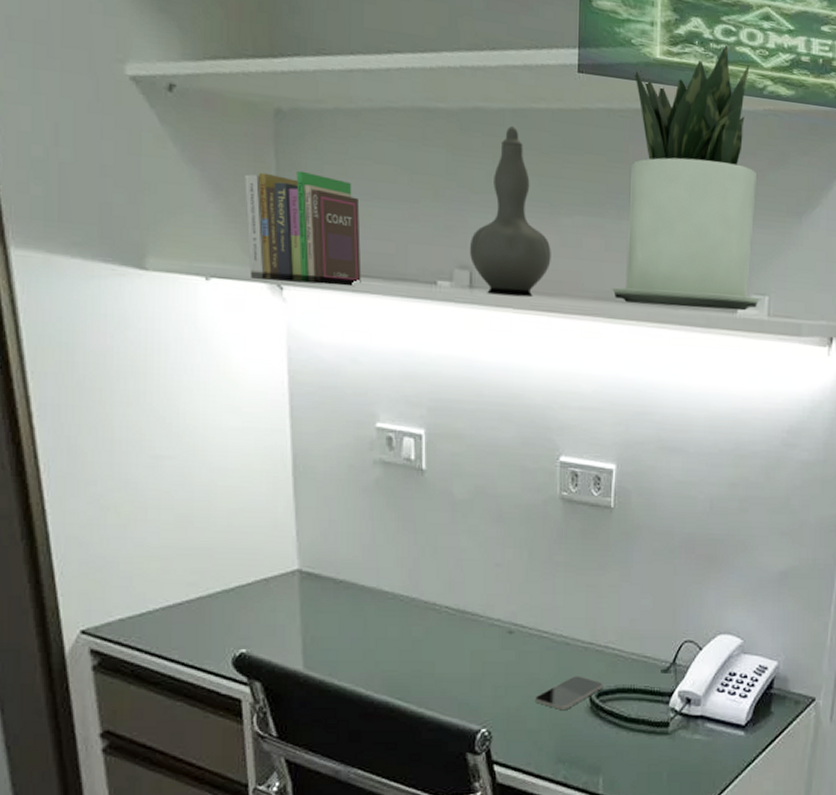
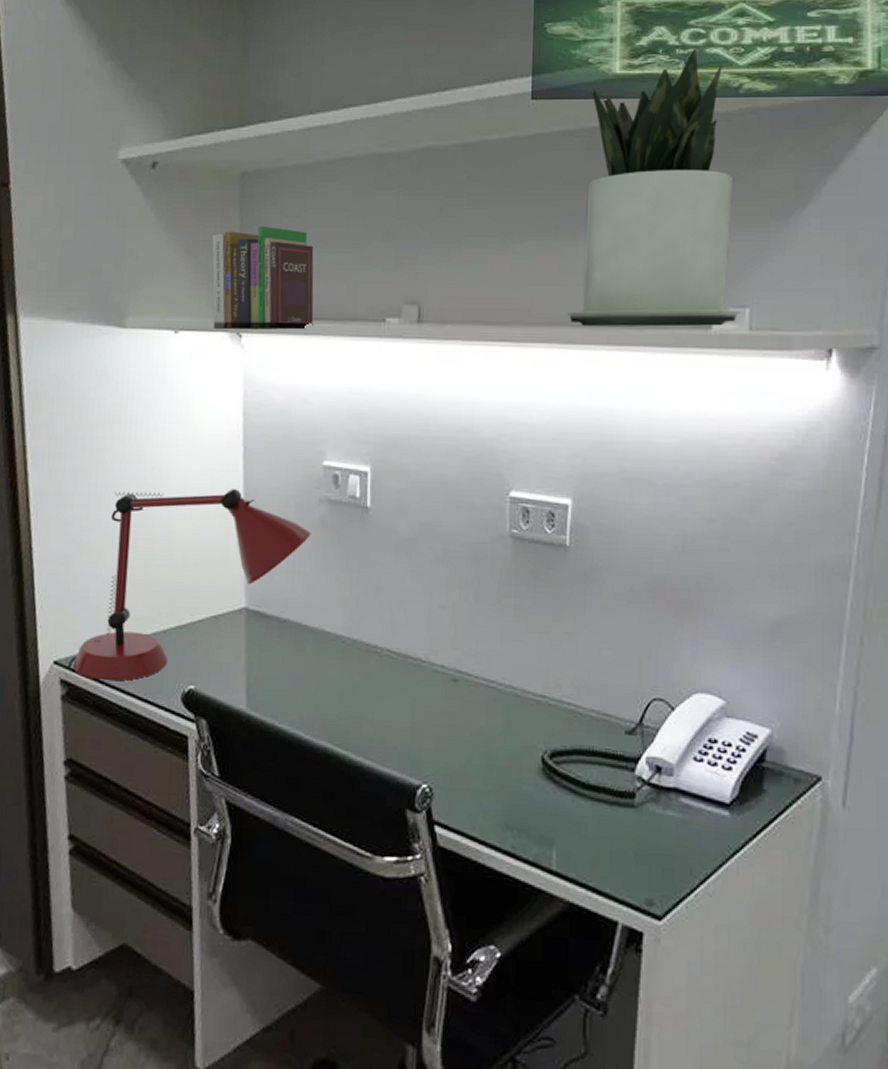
desk lamp: none [98,449,366,649] -> present [67,489,312,682]
decorative vase: present [469,125,551,298] -> none [418,160,502,328]
smartphone: present [534,676,603,709] -> none [480,732,557,769]

